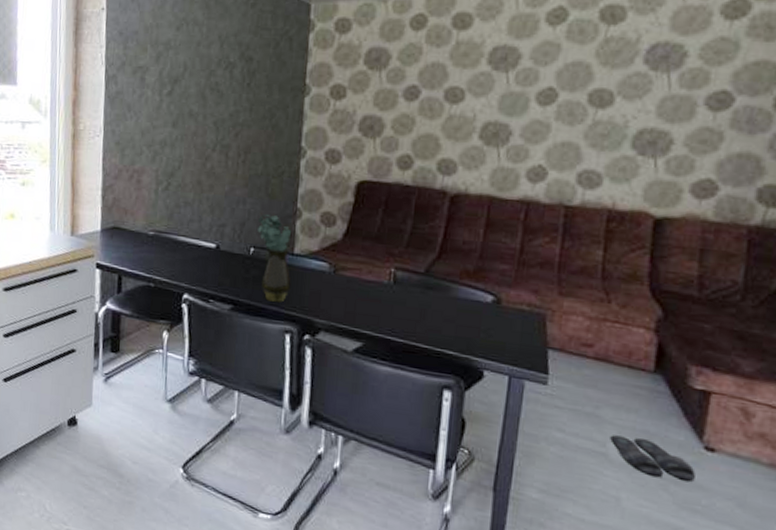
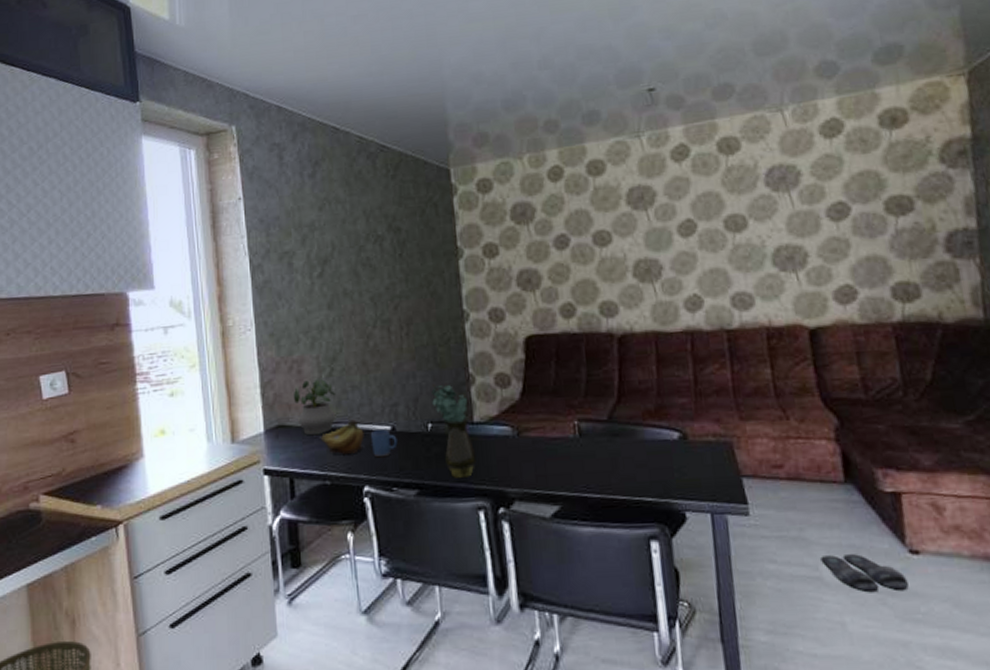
potted plant: none [130,190,170,241] -> present [293,379,336,435]
fruit: none [149,232,190,264] -> present [320,419,364,455]
mug: none [195,245,220,271] -> present [370,429,398,458]

